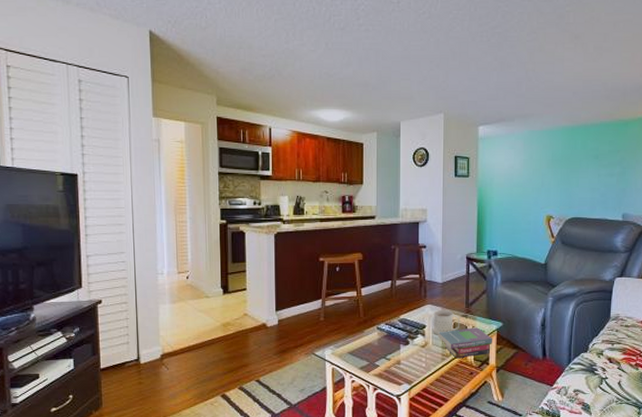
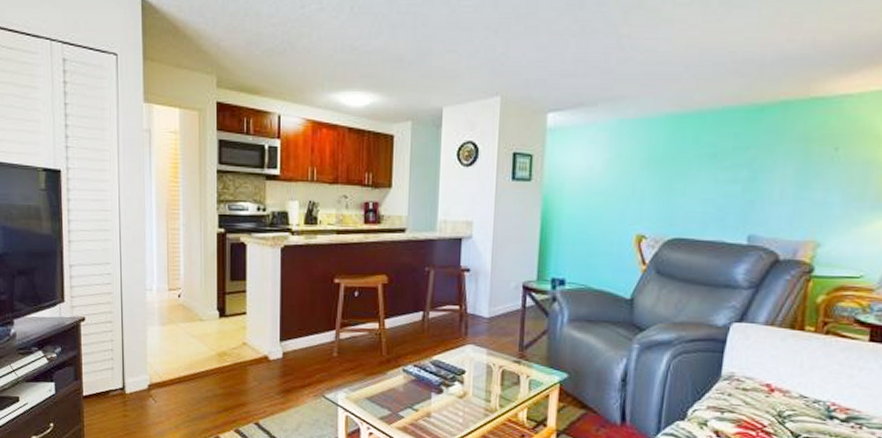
mug: present [433,309,461,335] -> none [474,351,511,384]
books: present [437,327,492,359] -> none [480,377,553,416]

